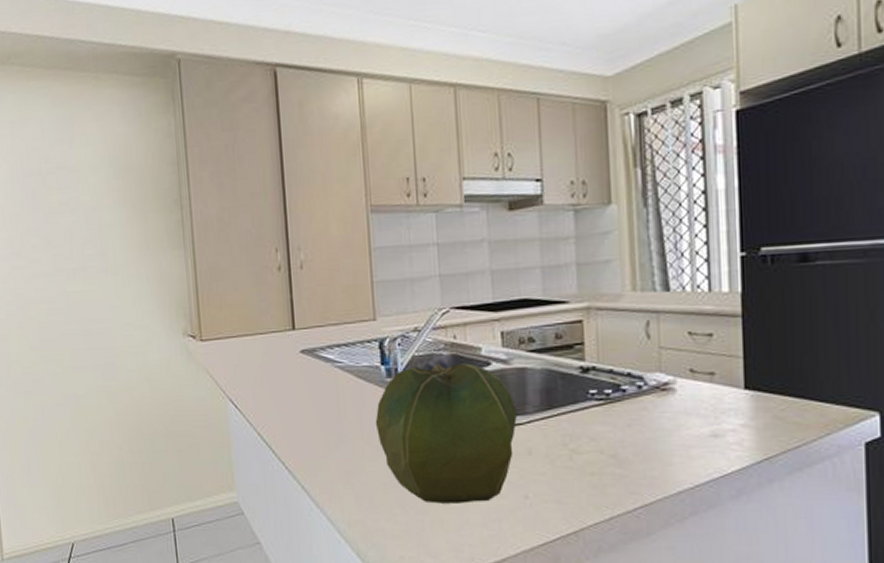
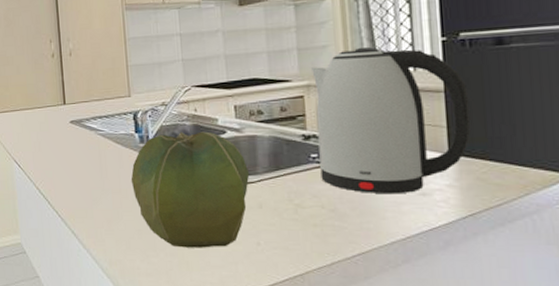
kettle: none [592,262,770,437] -> present [311,46,471,195]

